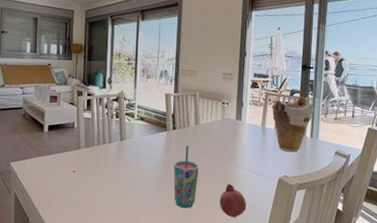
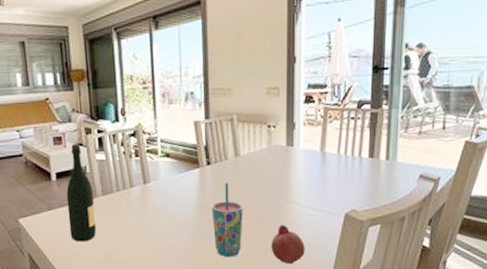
wine bottle: none [53,102,77,187] -> present [66,143,96,242]
vase: present [271,97,315,153] -> none [332,108,391,181]

